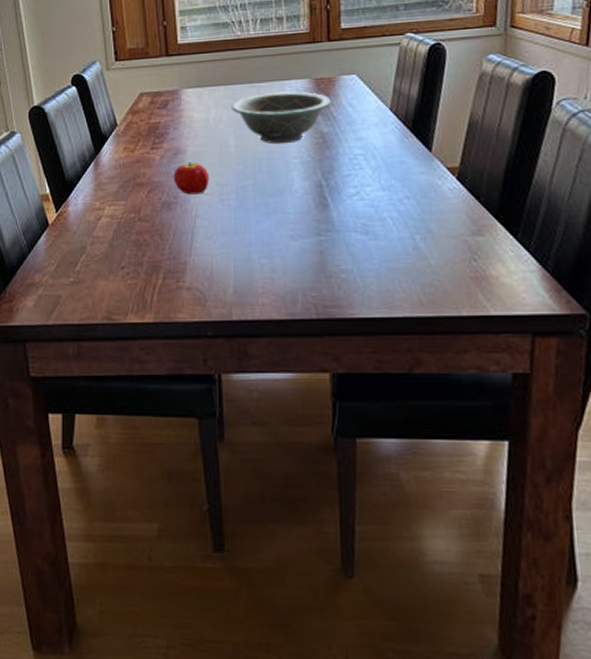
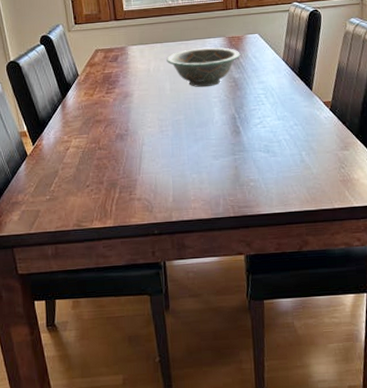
fruit: present [173,161,210,195] -> none [124,102,152,128]

